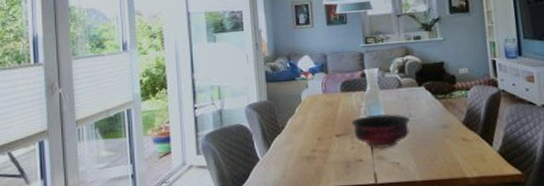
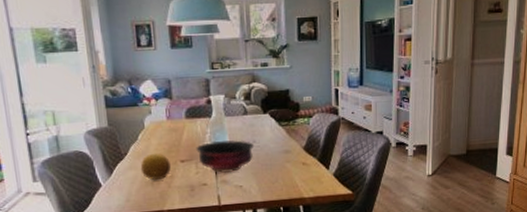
fruit: none [296,126,326,155] -> present [140,152,171,180]

